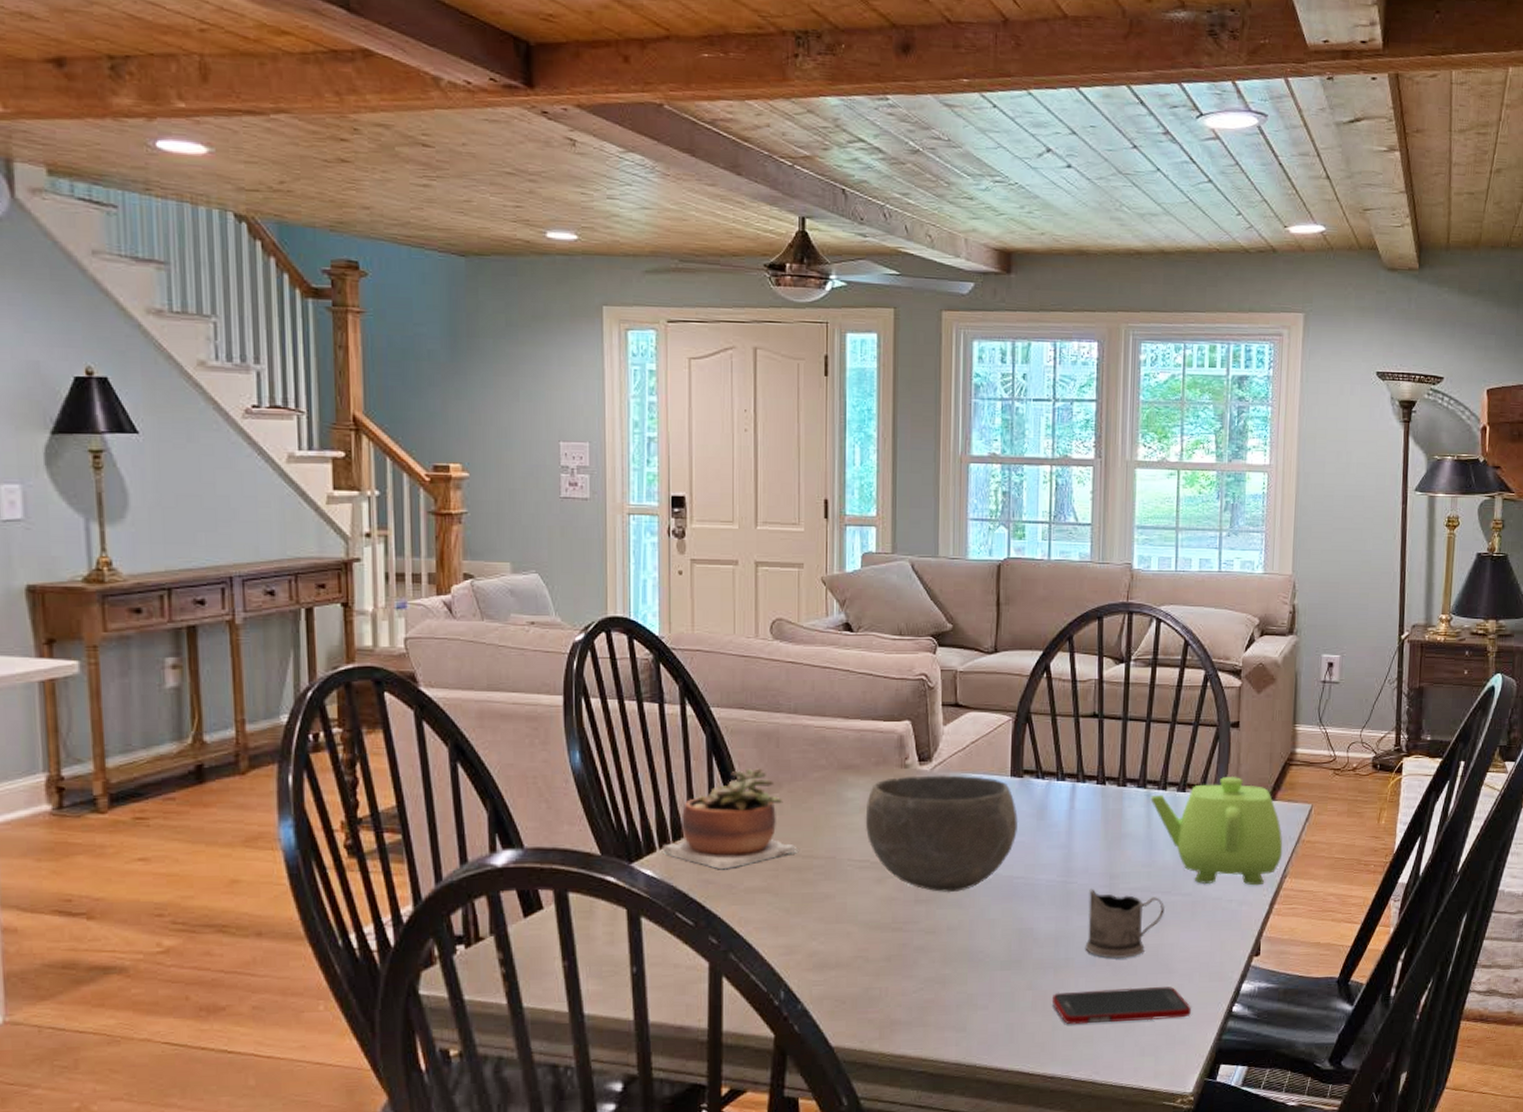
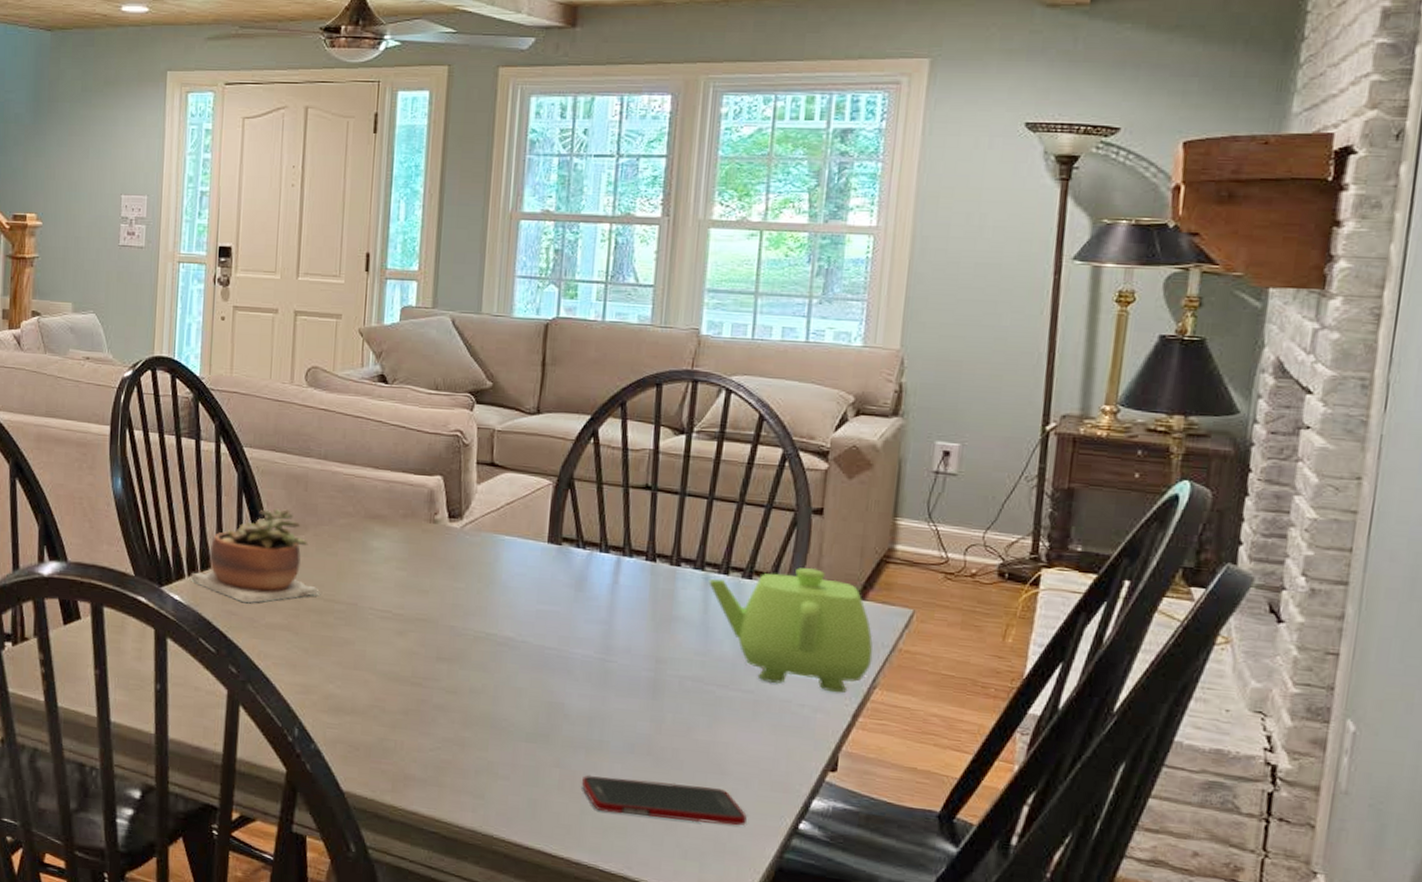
bowl: present [865,775,1019,893] -> none [389,531,554,655]
tea glass holder: present [1085,889,1164,959] -> none [622,670,720,751]

